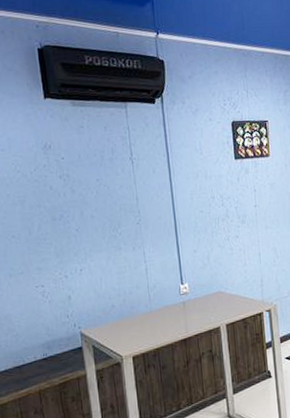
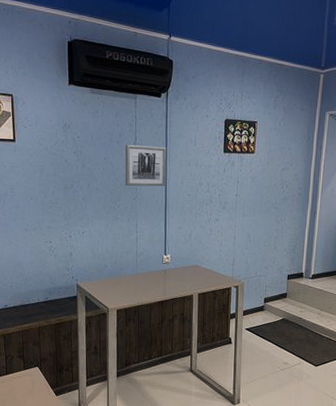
wall art: none [119,159,173,209] -> present [125,144,167,187]

